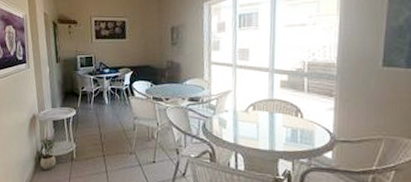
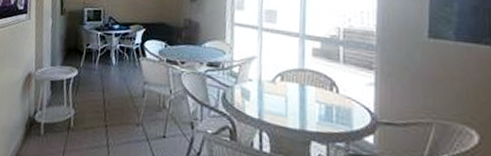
potted plant: present [40,136,61,171] -> none [31,98,58,141]

